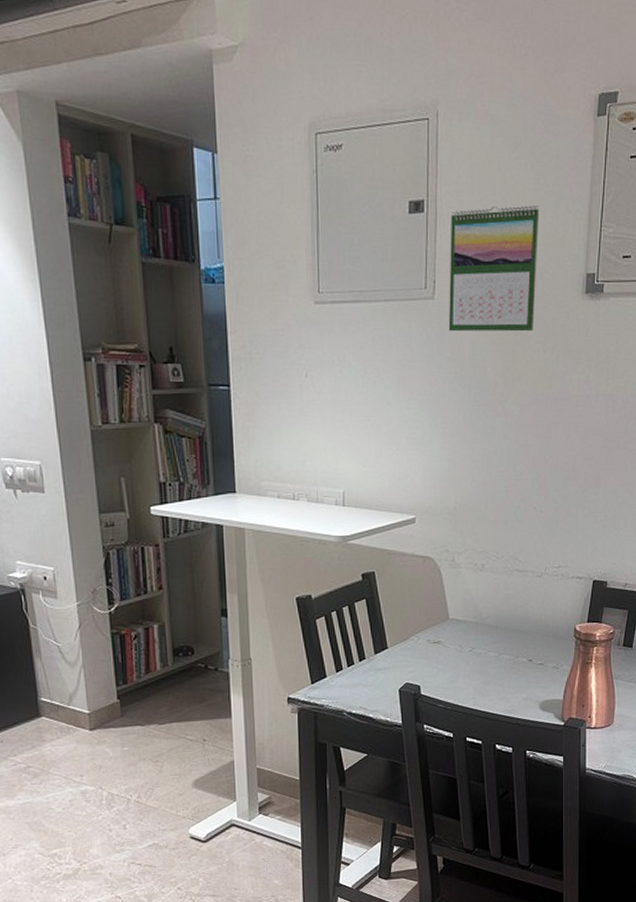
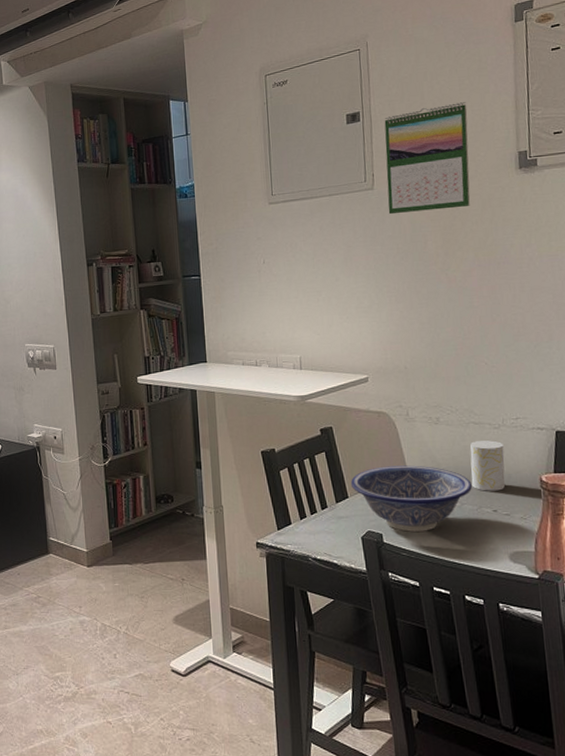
decorative bowl: none [390,614,510,683] -> present [350,465,472,532]
cup: none [510,589,544,641] -> present [470,440,505,491]

